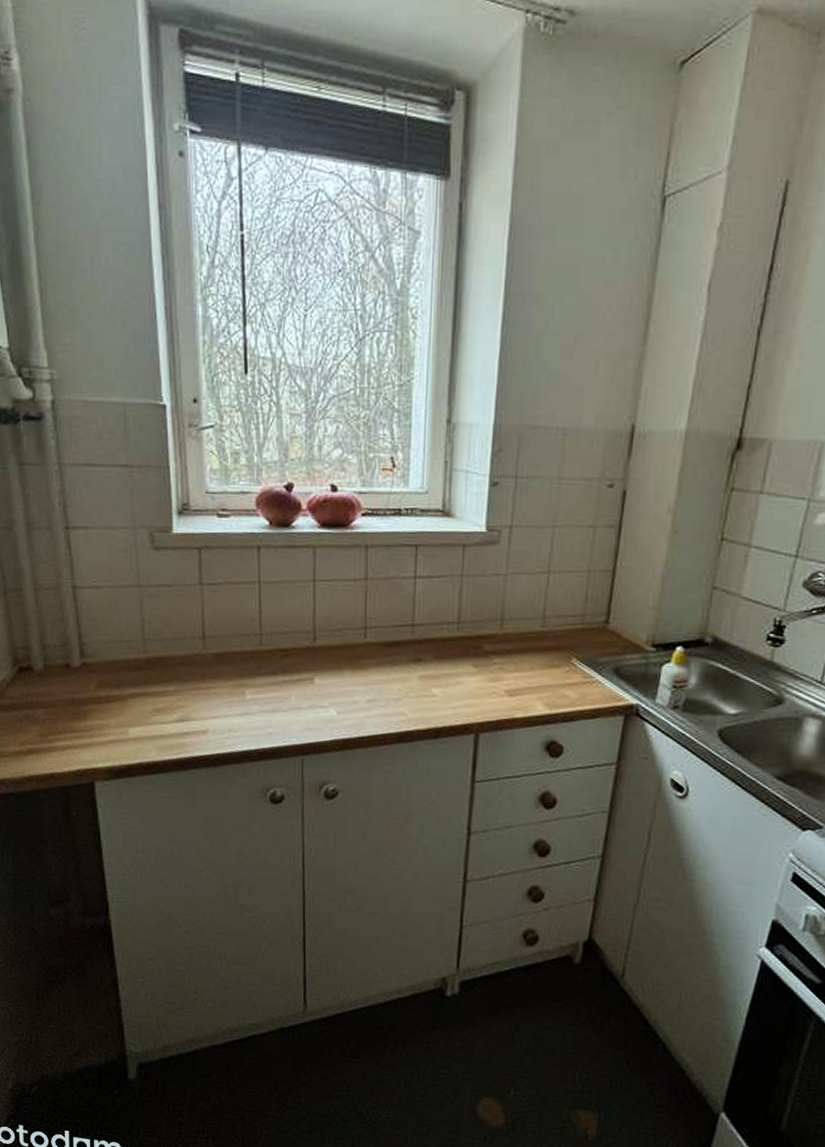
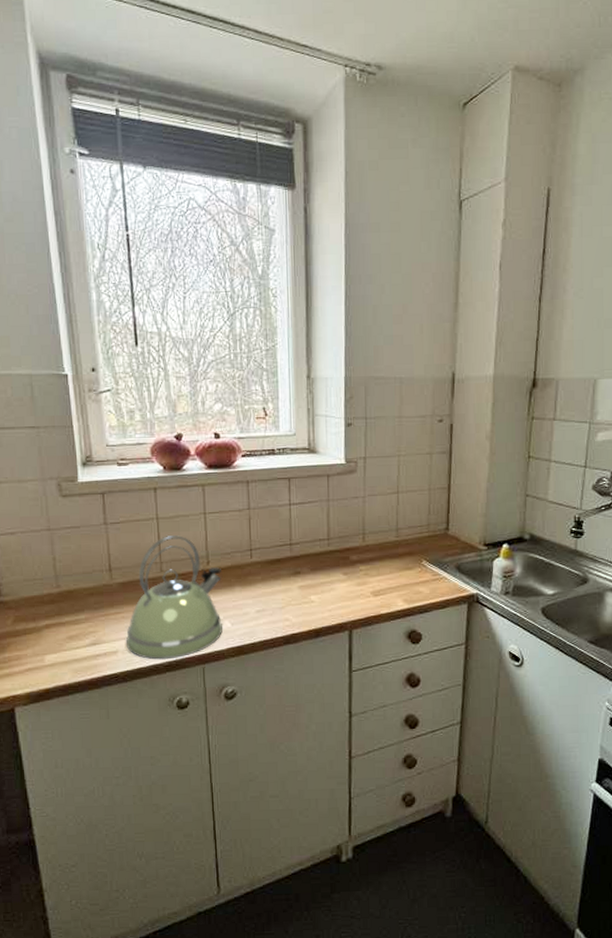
kettle: none [217,603,329,746] -> present [125,535,222,660]

